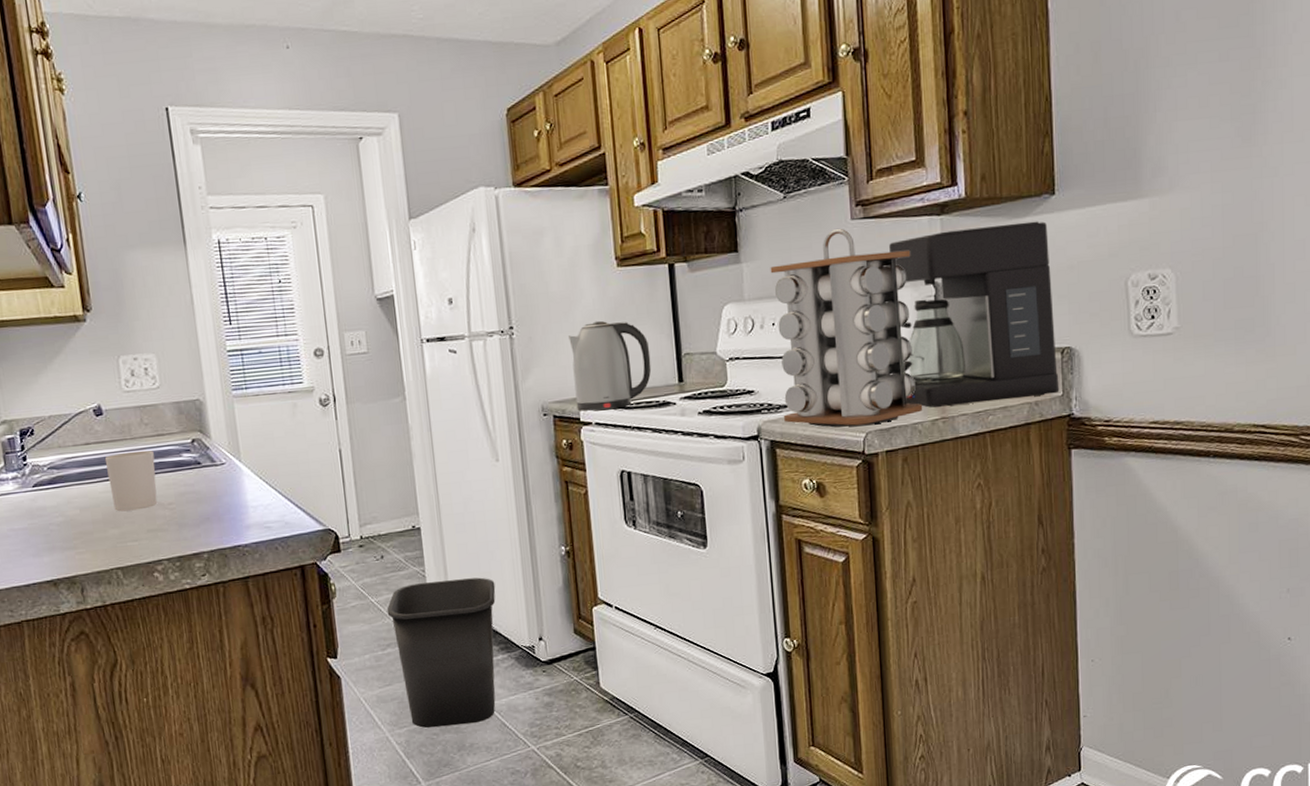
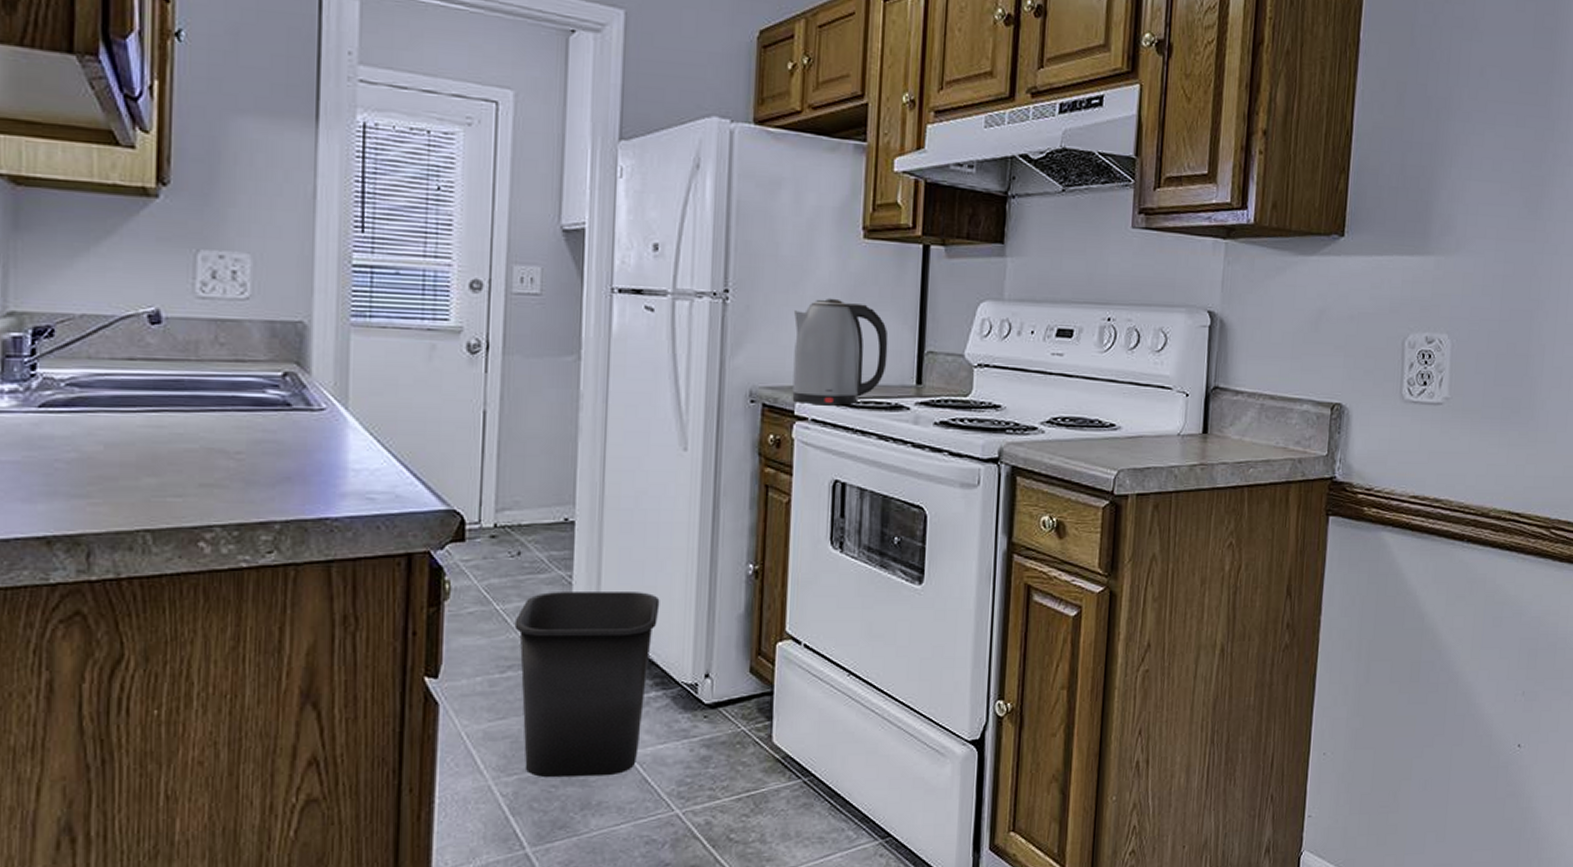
mug: present [104,450,158,512] -> none [153,377,226,456]
spice rack: present [770,228,923,427] -> none [1029,235,1190,461]
coffee maker: present [889,221,1060,408] -> none [1165,257,1333,454]

